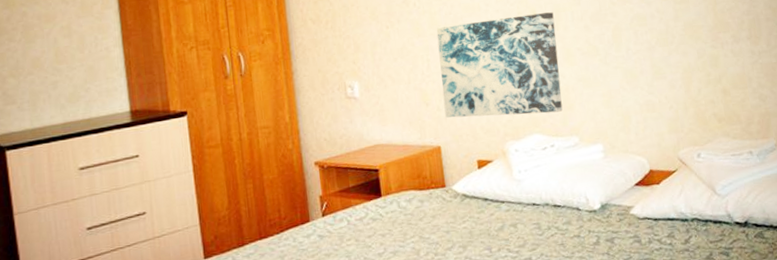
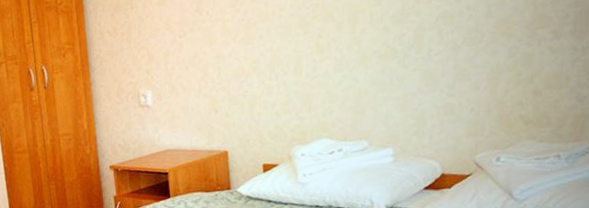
wall art: present [436,12,563,118] -> none [228,14,354,124]

